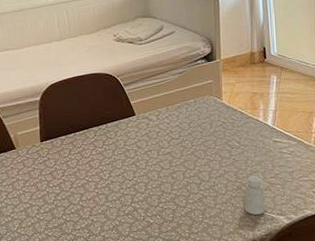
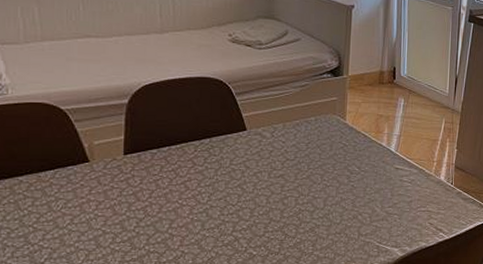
saltshaker: present [244,176,265,215] -> none [358,205,381,246]

